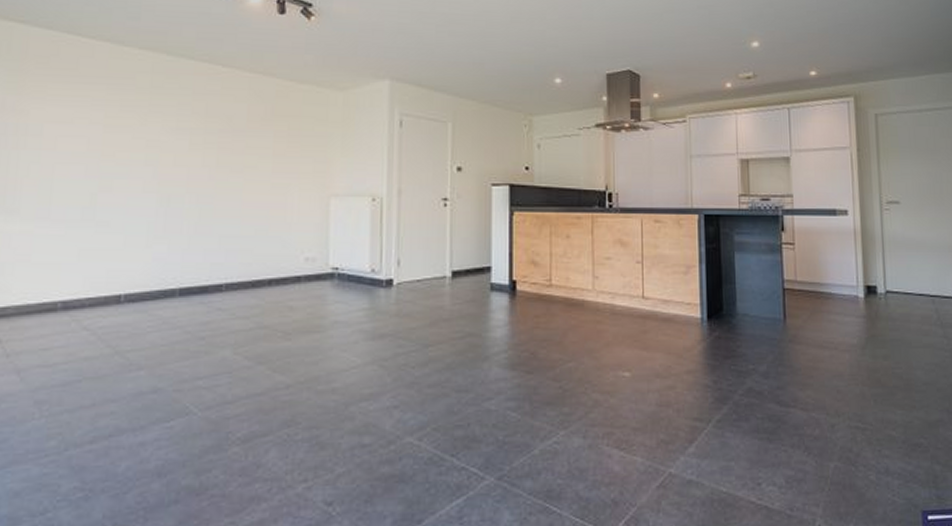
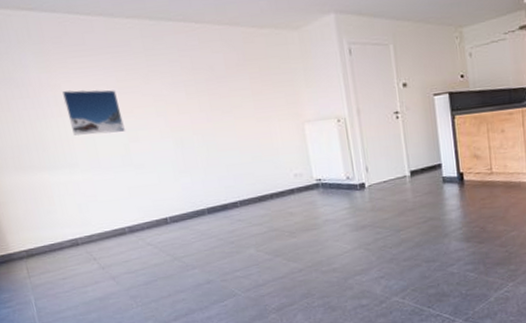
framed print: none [26,120,100,177] -> present [62,90,125,136]

